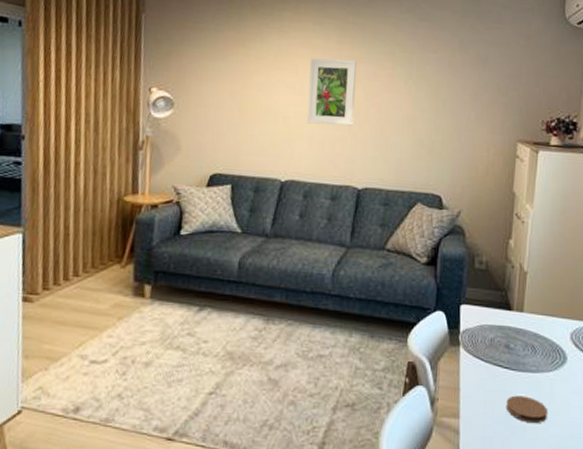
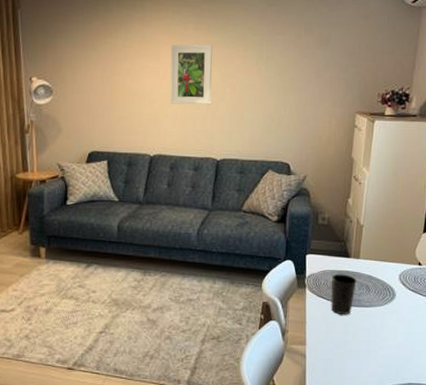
cup: none [489,329,520,382] -> present [330,274,357,315]
coaster: present [505,395,549,423] -> none [344,326,379,347]

